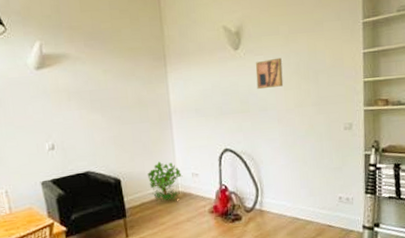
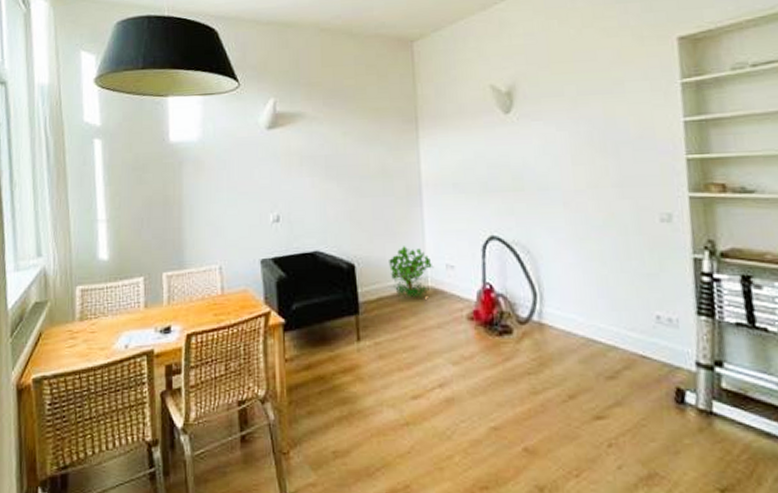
wall art: present [255,57,284,90] -> none [532,124,571,163]

